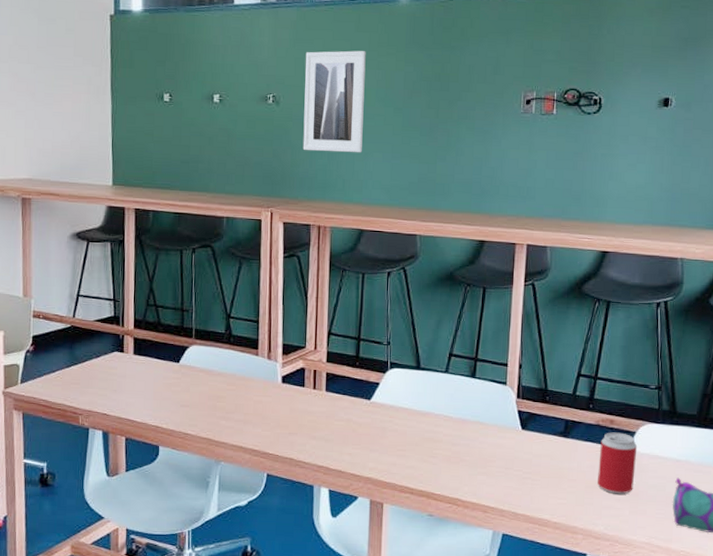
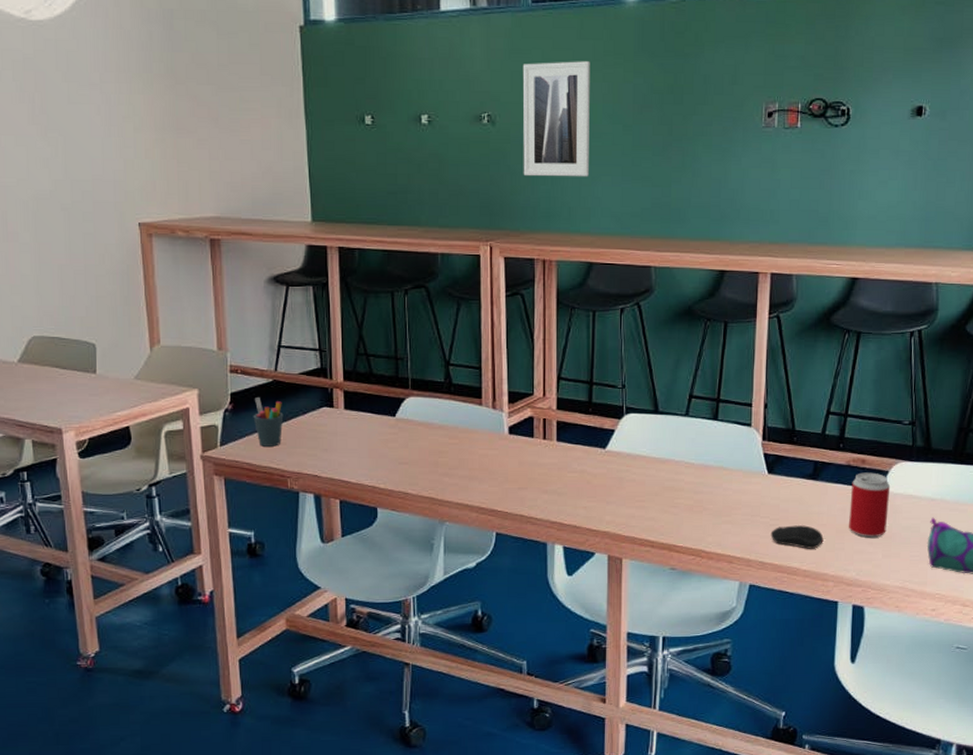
pen holder: none [51,341,79,386] -> present [253,397,284,447]
computer mouse: none [523,479,574,503] -> present [770,525,824,549]

